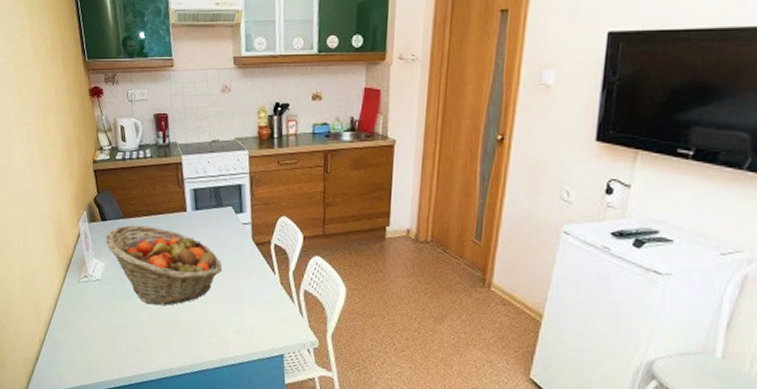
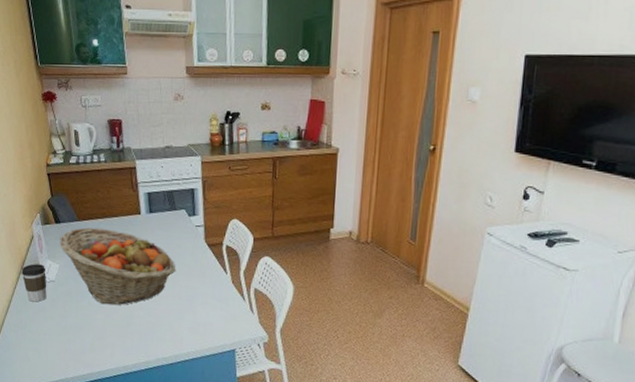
coffee cup: none [68,262,93,301] -> present [21,264,47,302]

